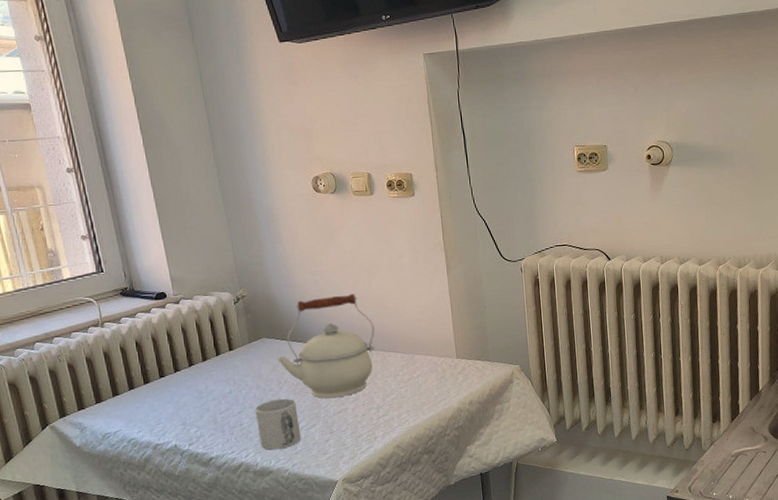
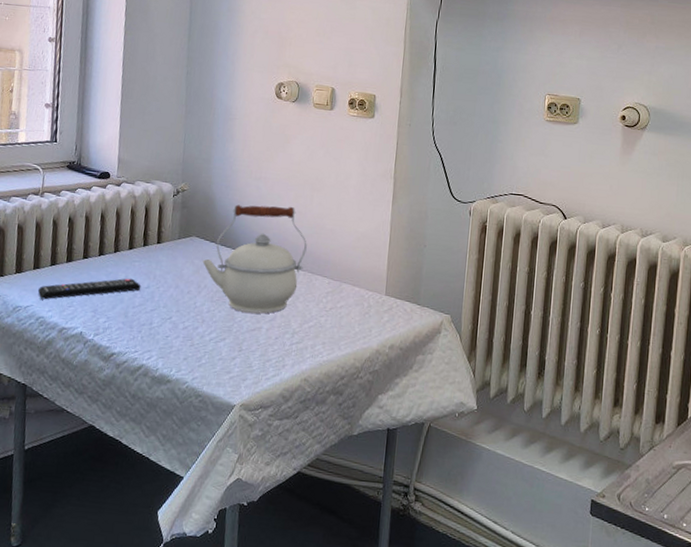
remote control: none [123,387,224,423] -> present [38,278,141,300]
mug: present [254,398,302,450] -> none [165,303,211,358]

